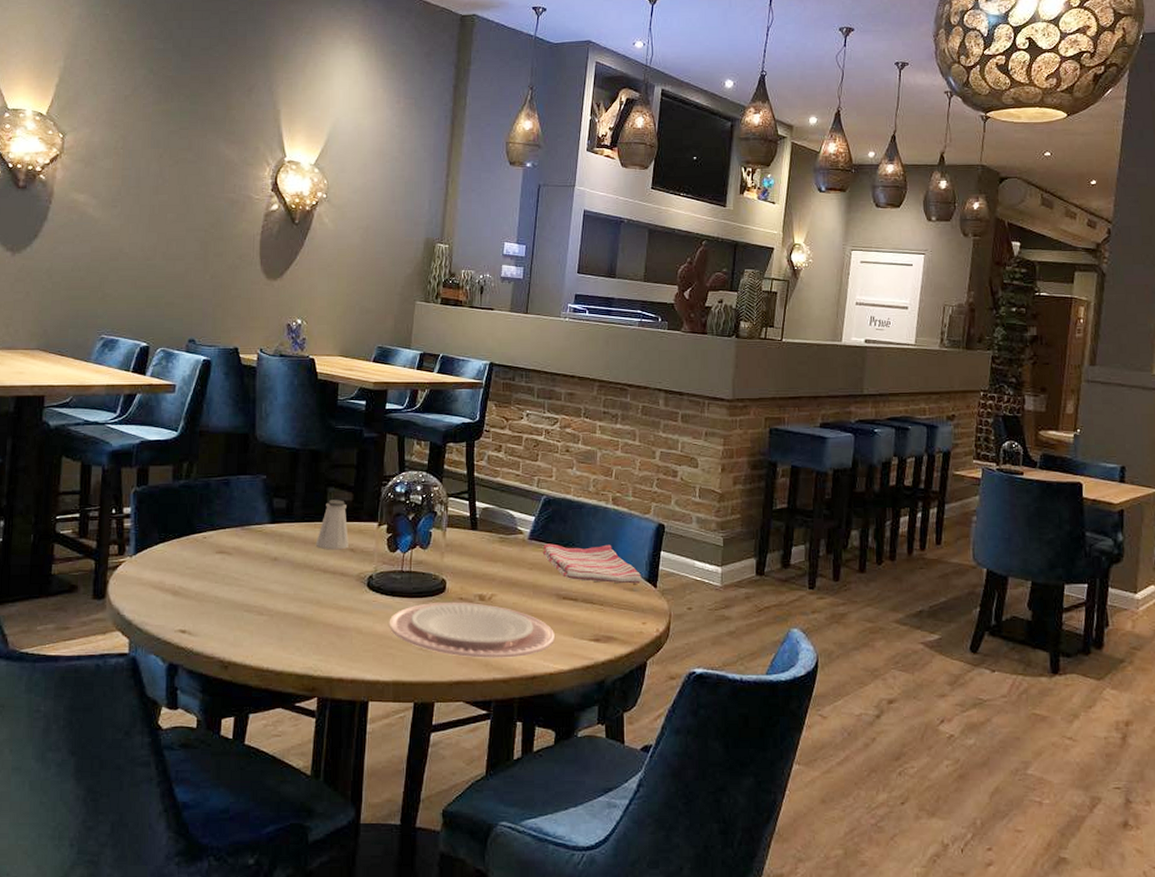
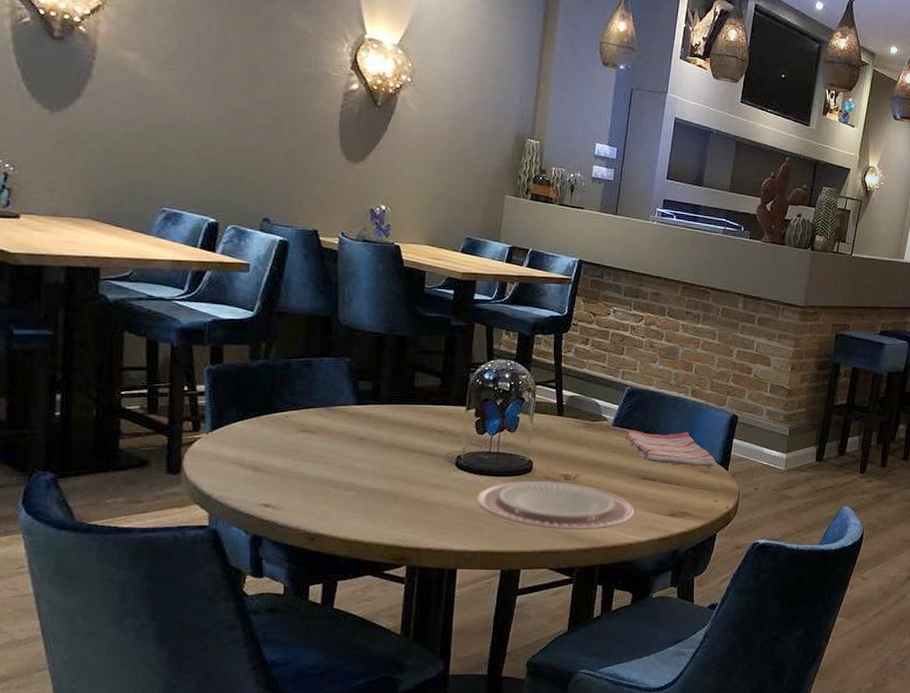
saltshaker: present [315,500,349,550] -> none [403,384,437,431]

